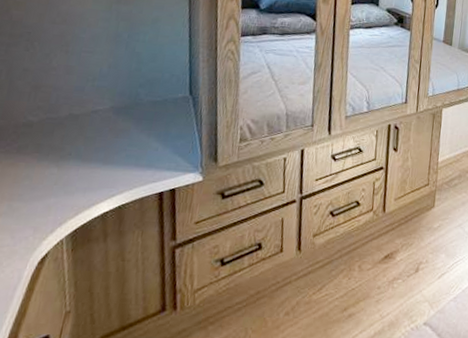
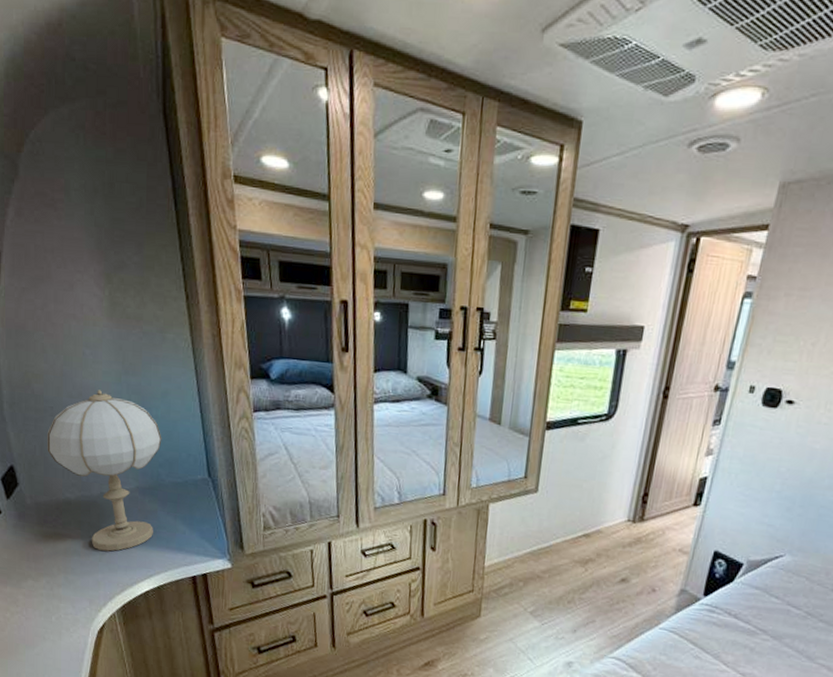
table lamp: none [15,17,147,173] -> present [47,390,162,552]

